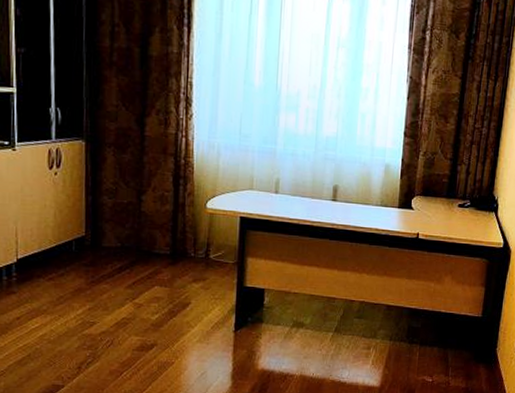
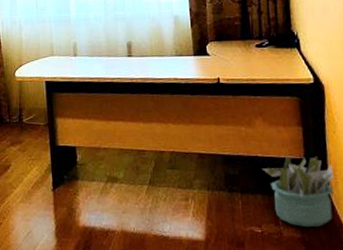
decorative plant: none [442,312,504,378] -> present [261,155,334,227]

